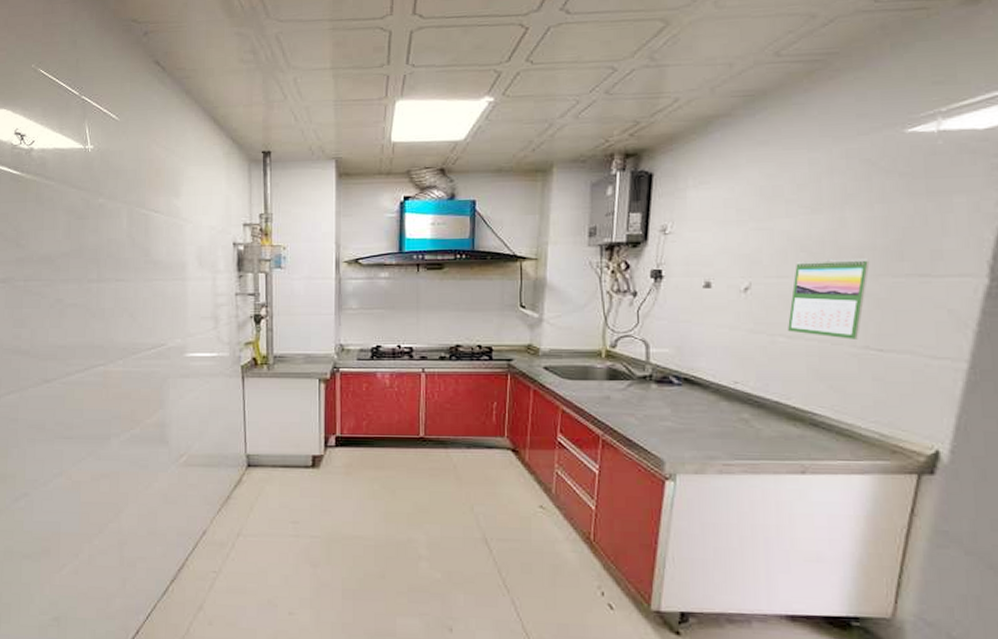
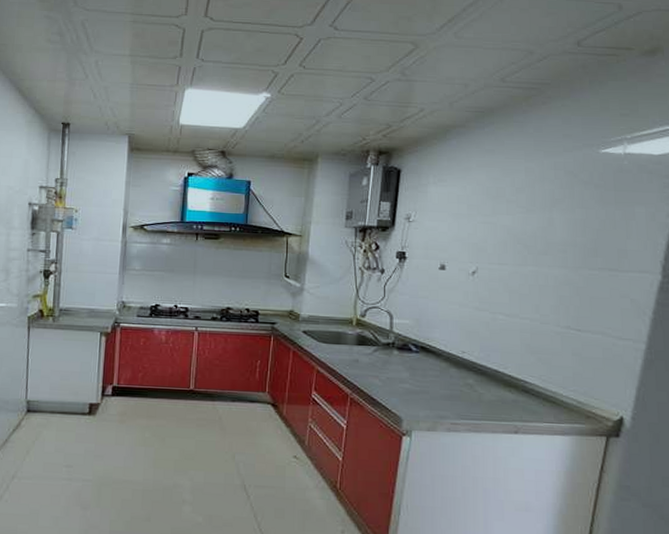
calendar: present [788,258,870,339] -> none [506,252,571,320]

